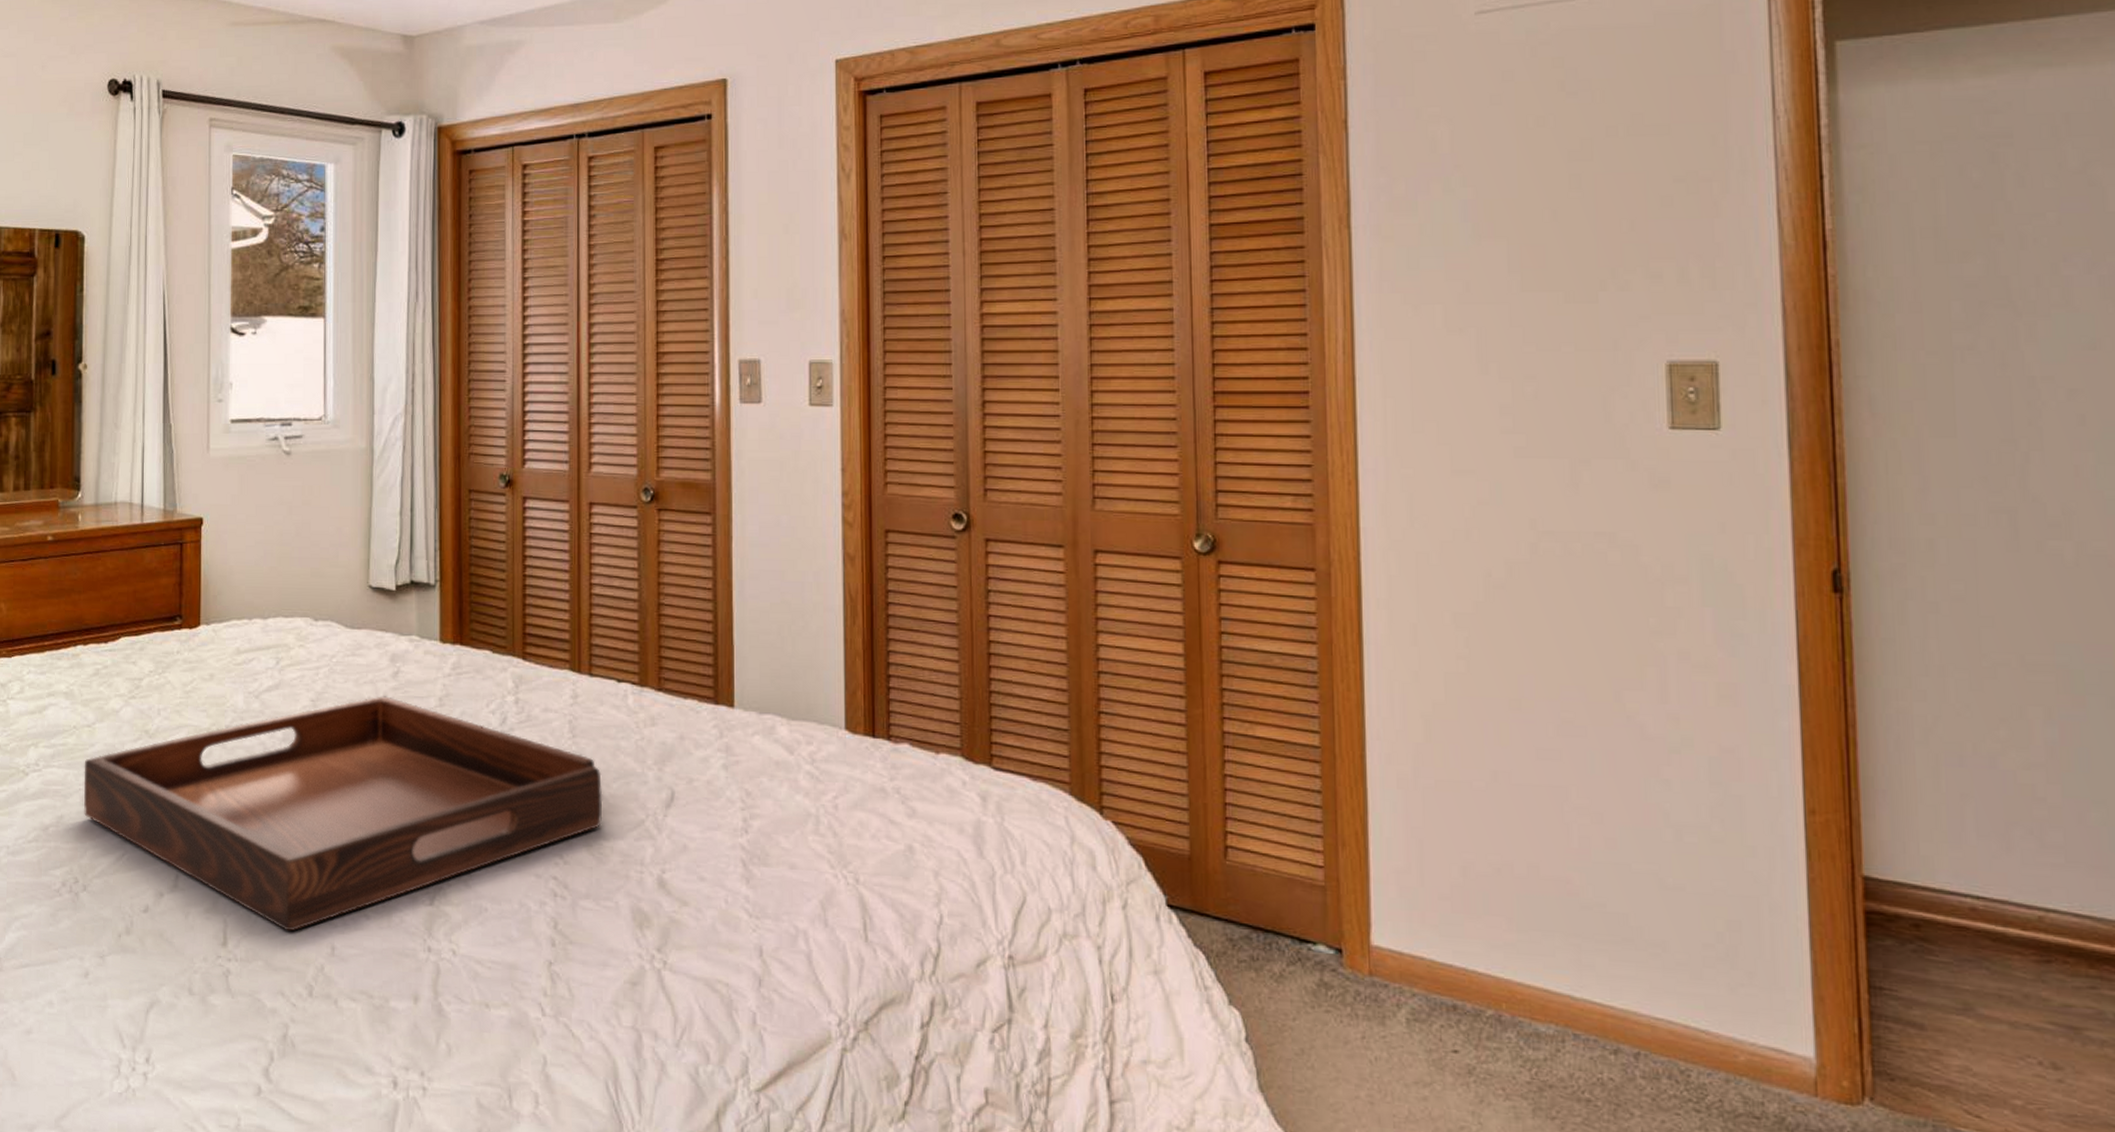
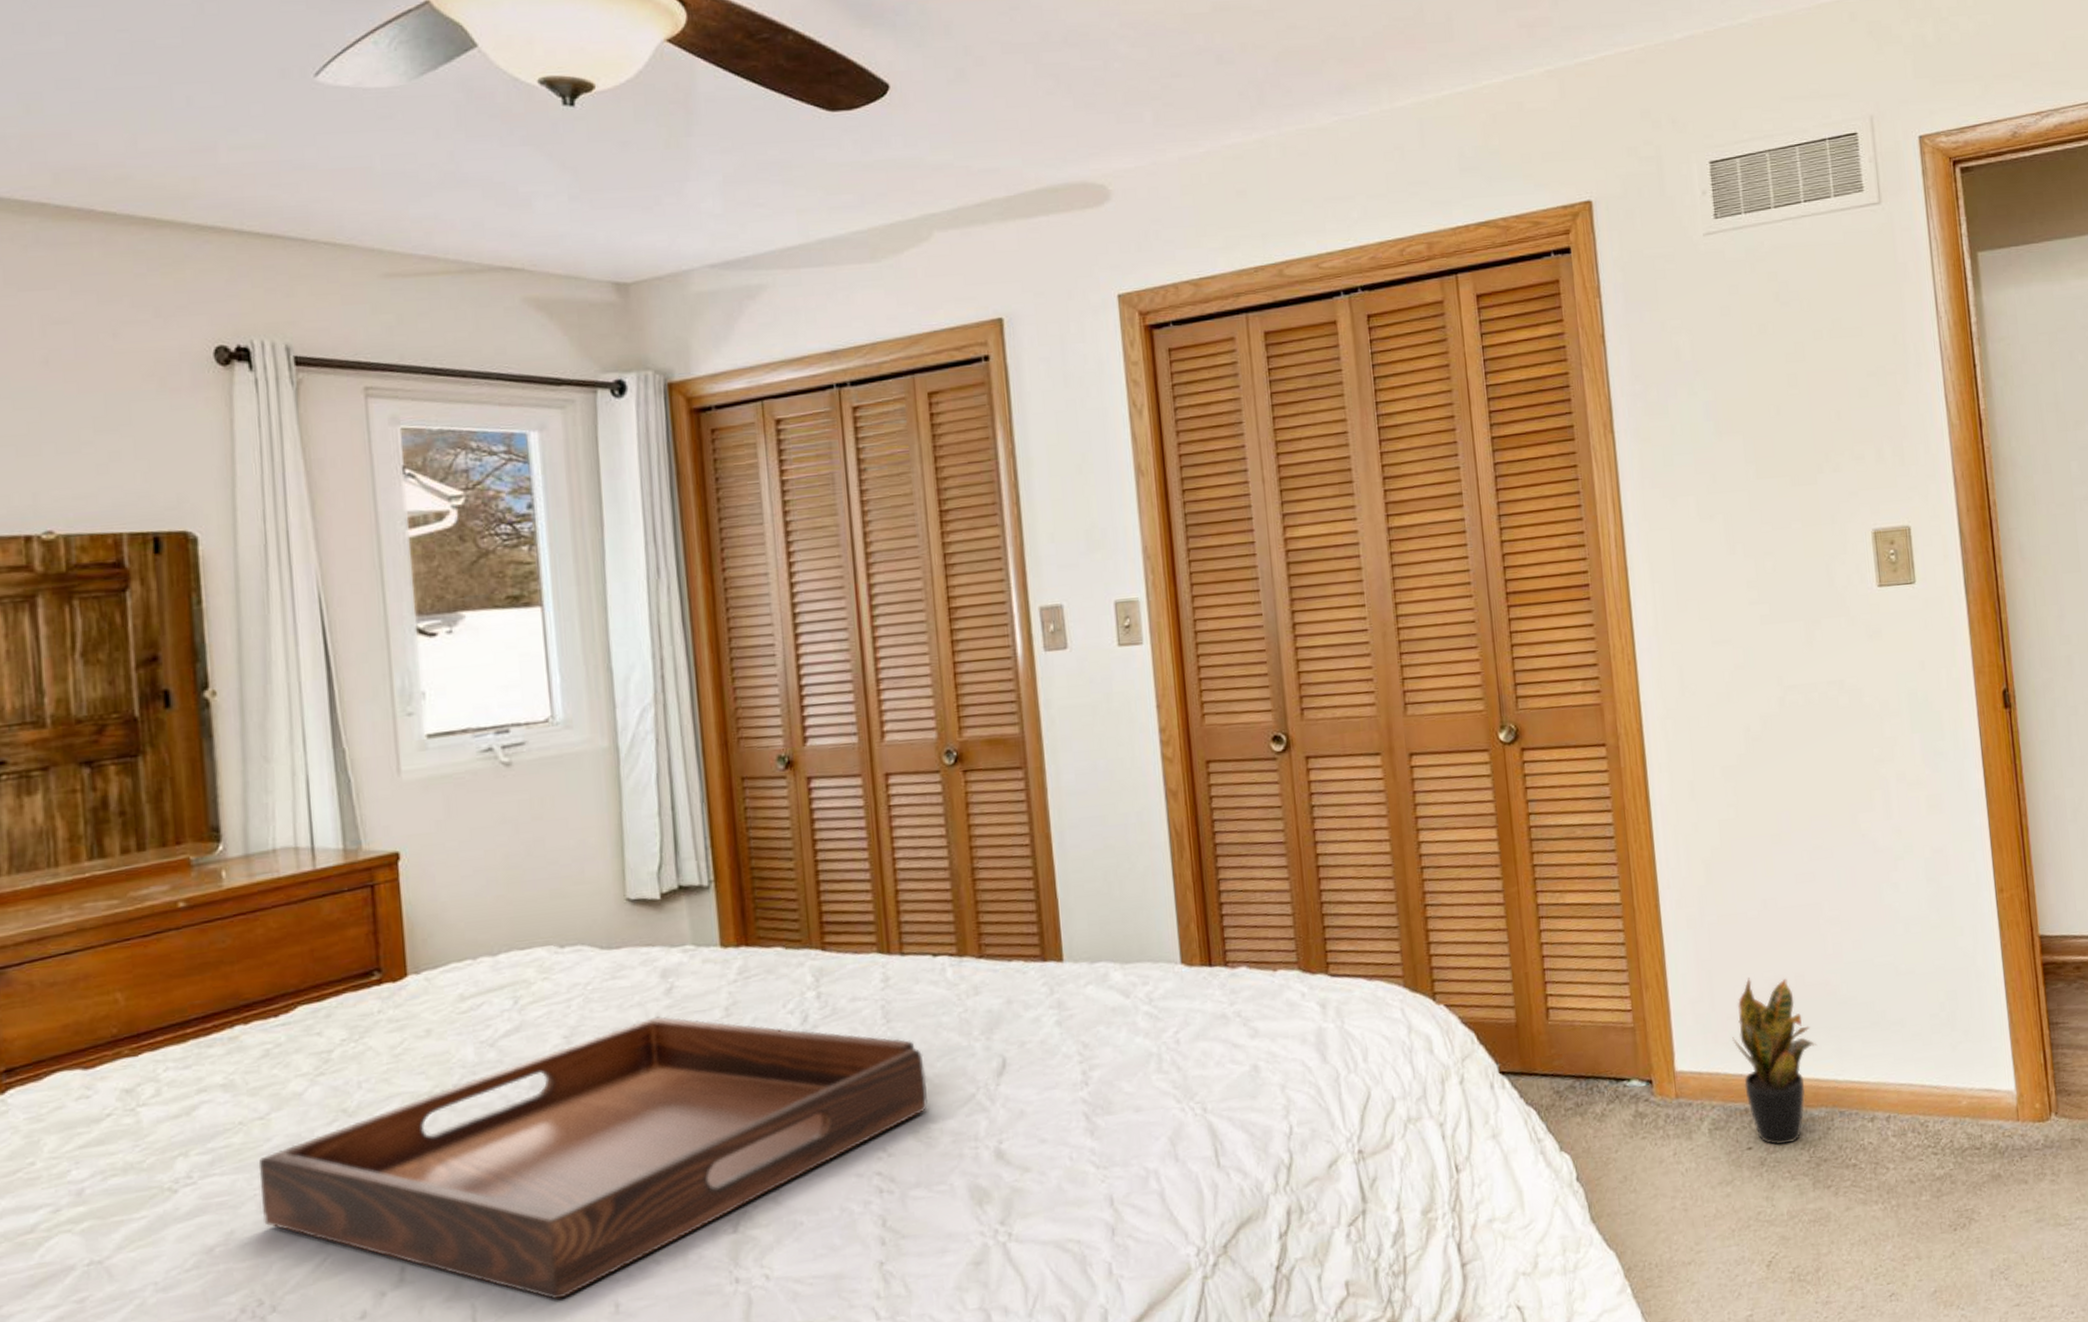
potted plant: none [1443,857,1551,1057] -> present [1732,978,1818,1145]

